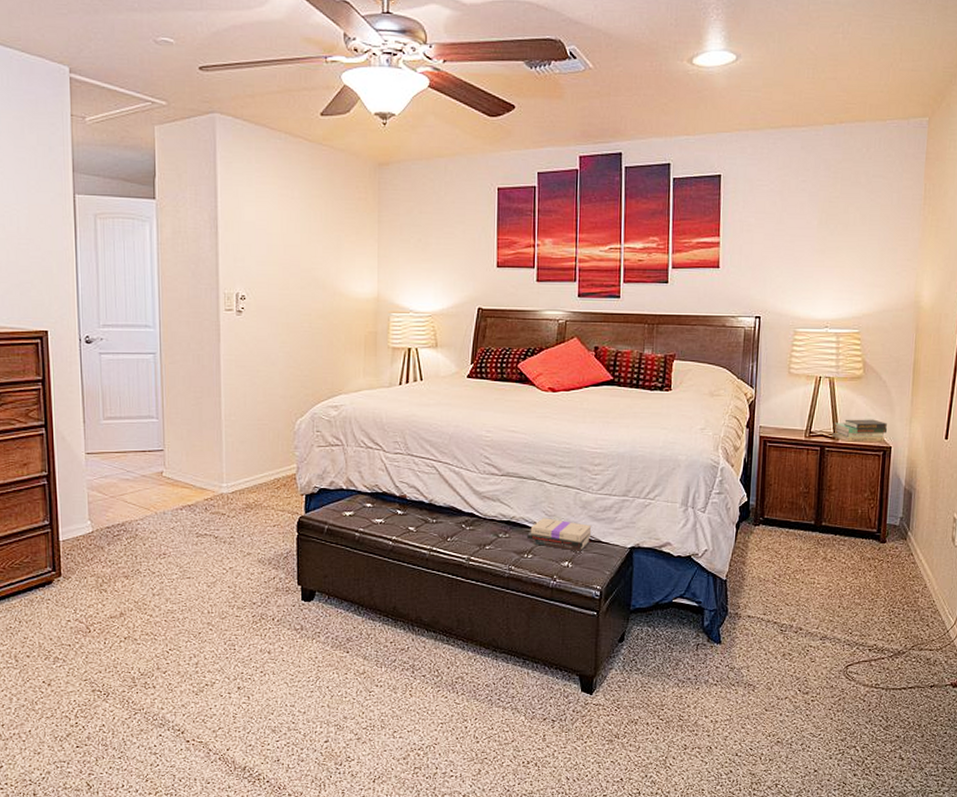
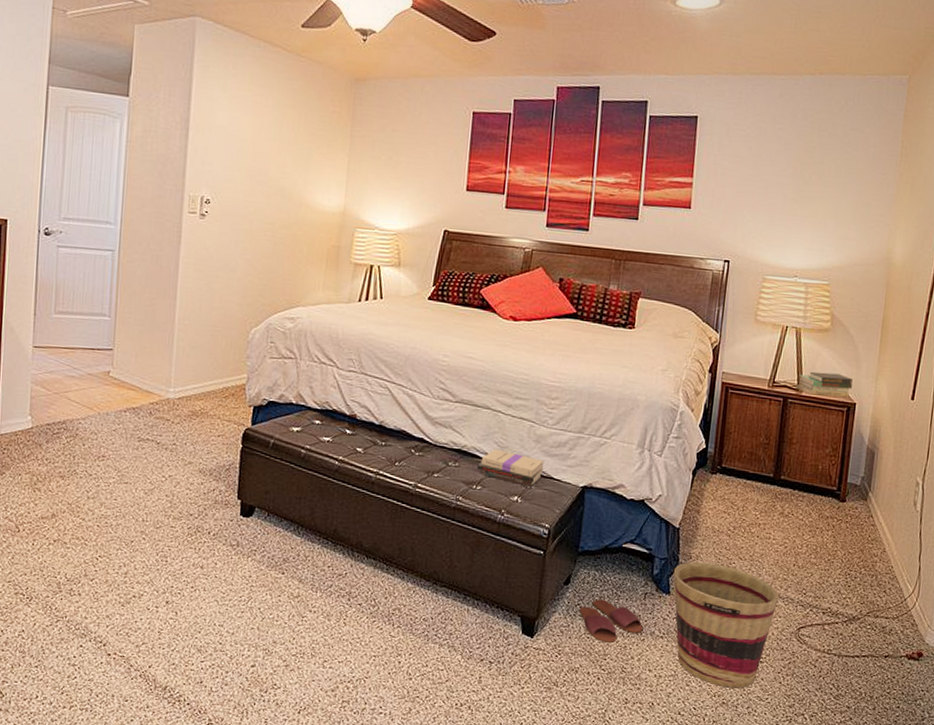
slippers: none [635,653,697,693] -> present [579,599,643,643]
basket: none [723,611,827,727] -> present [673,562,780,689]

